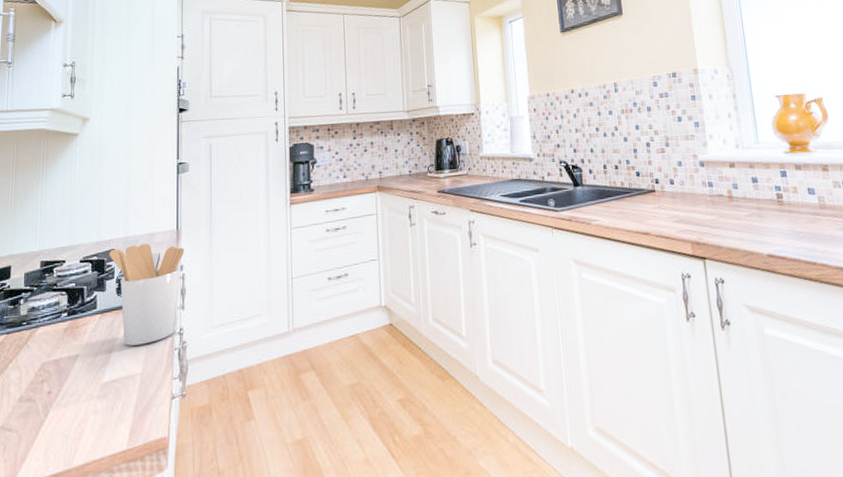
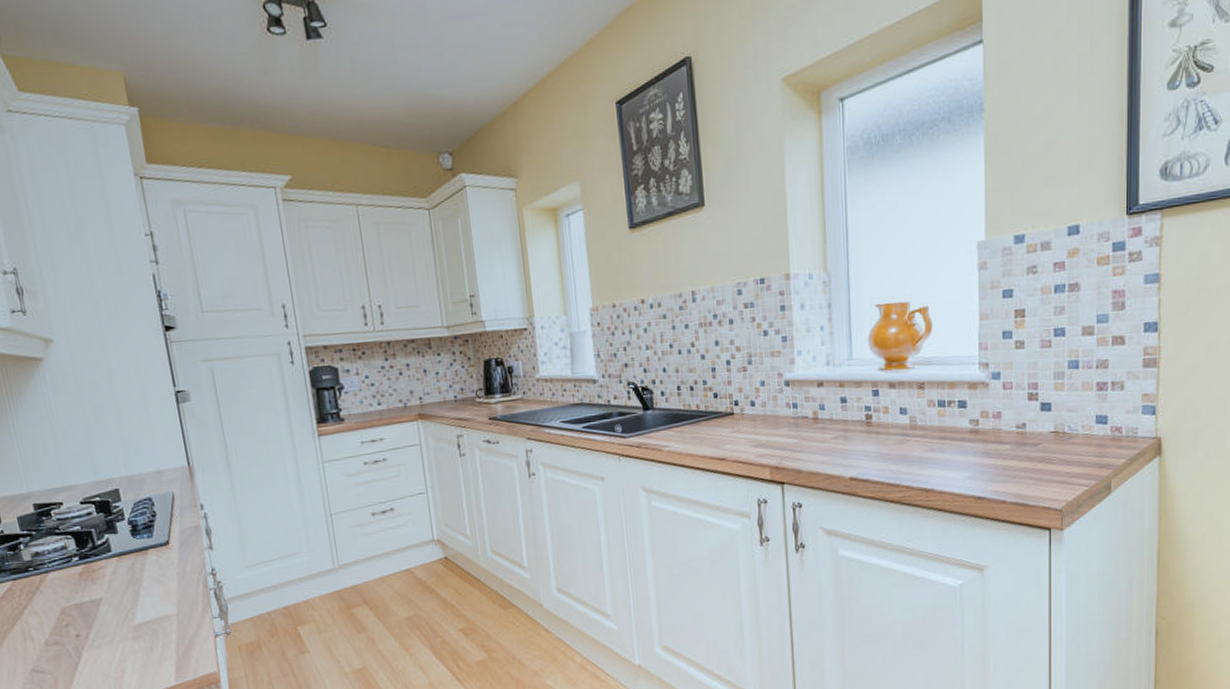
utensil holder: present [109,243,185,346] -> none [113,481,206,588]

